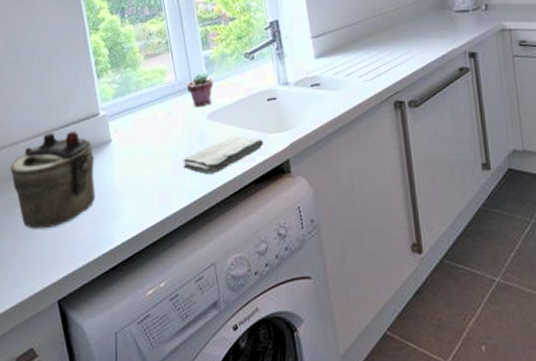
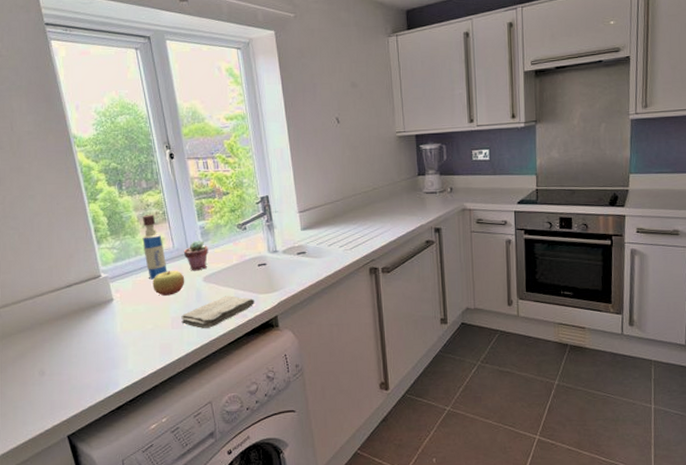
teapot: present [9,131,95,229] -> none [14,291,99,377]
tequila bottle: none [144,44,169,118] -> present [142,214,167,280]
apple: none [153,107,188,136] -> present [152,271,185,296]

